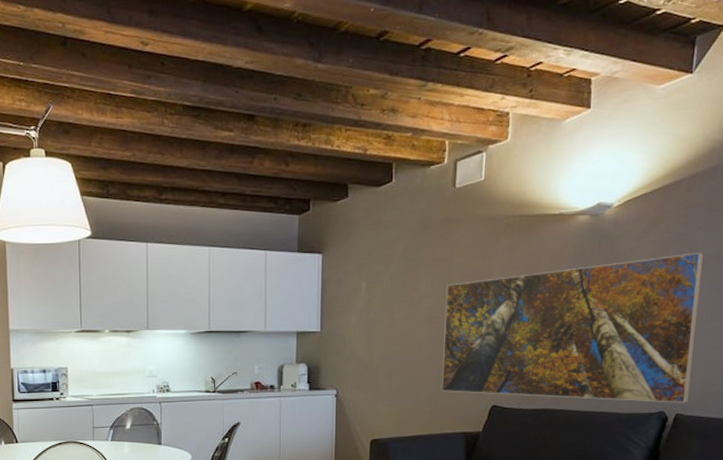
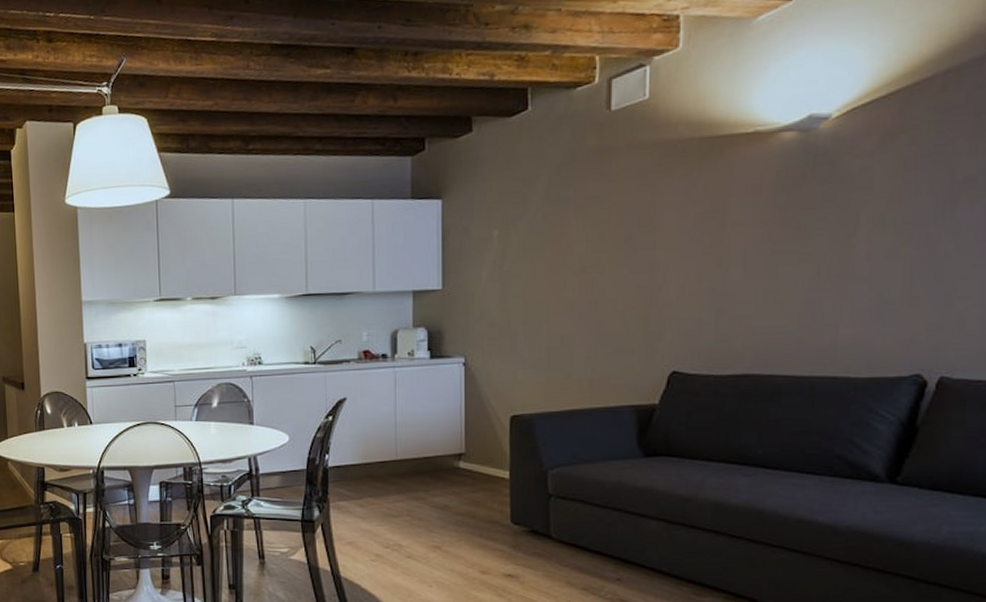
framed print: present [442,252,704,403] -> none [602,167,971,363]

